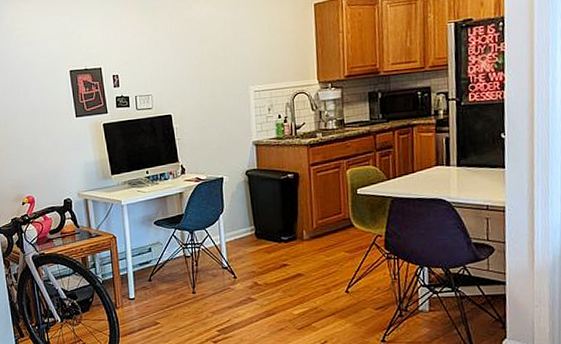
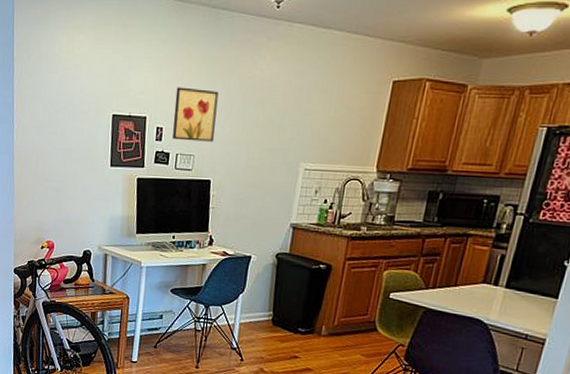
wall art: none [124,35,167,84] -> present [172,87,219,142]

